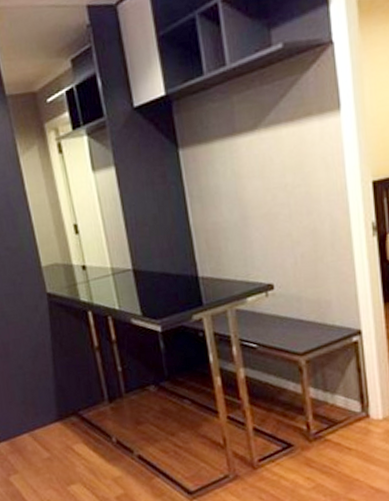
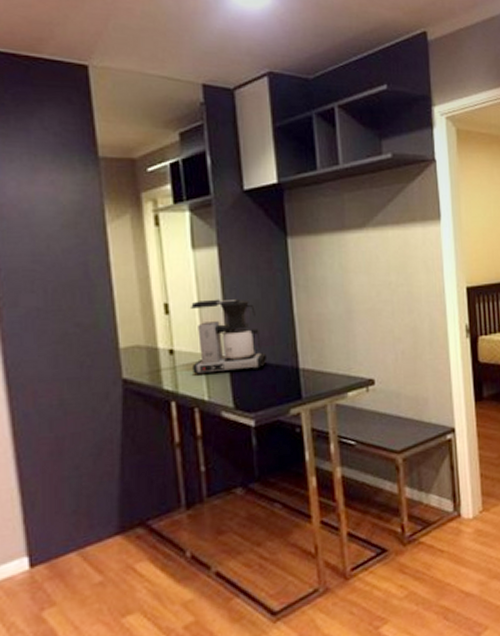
coffee maker: none [96,215,168,287] -> present [191,299,268,375]

